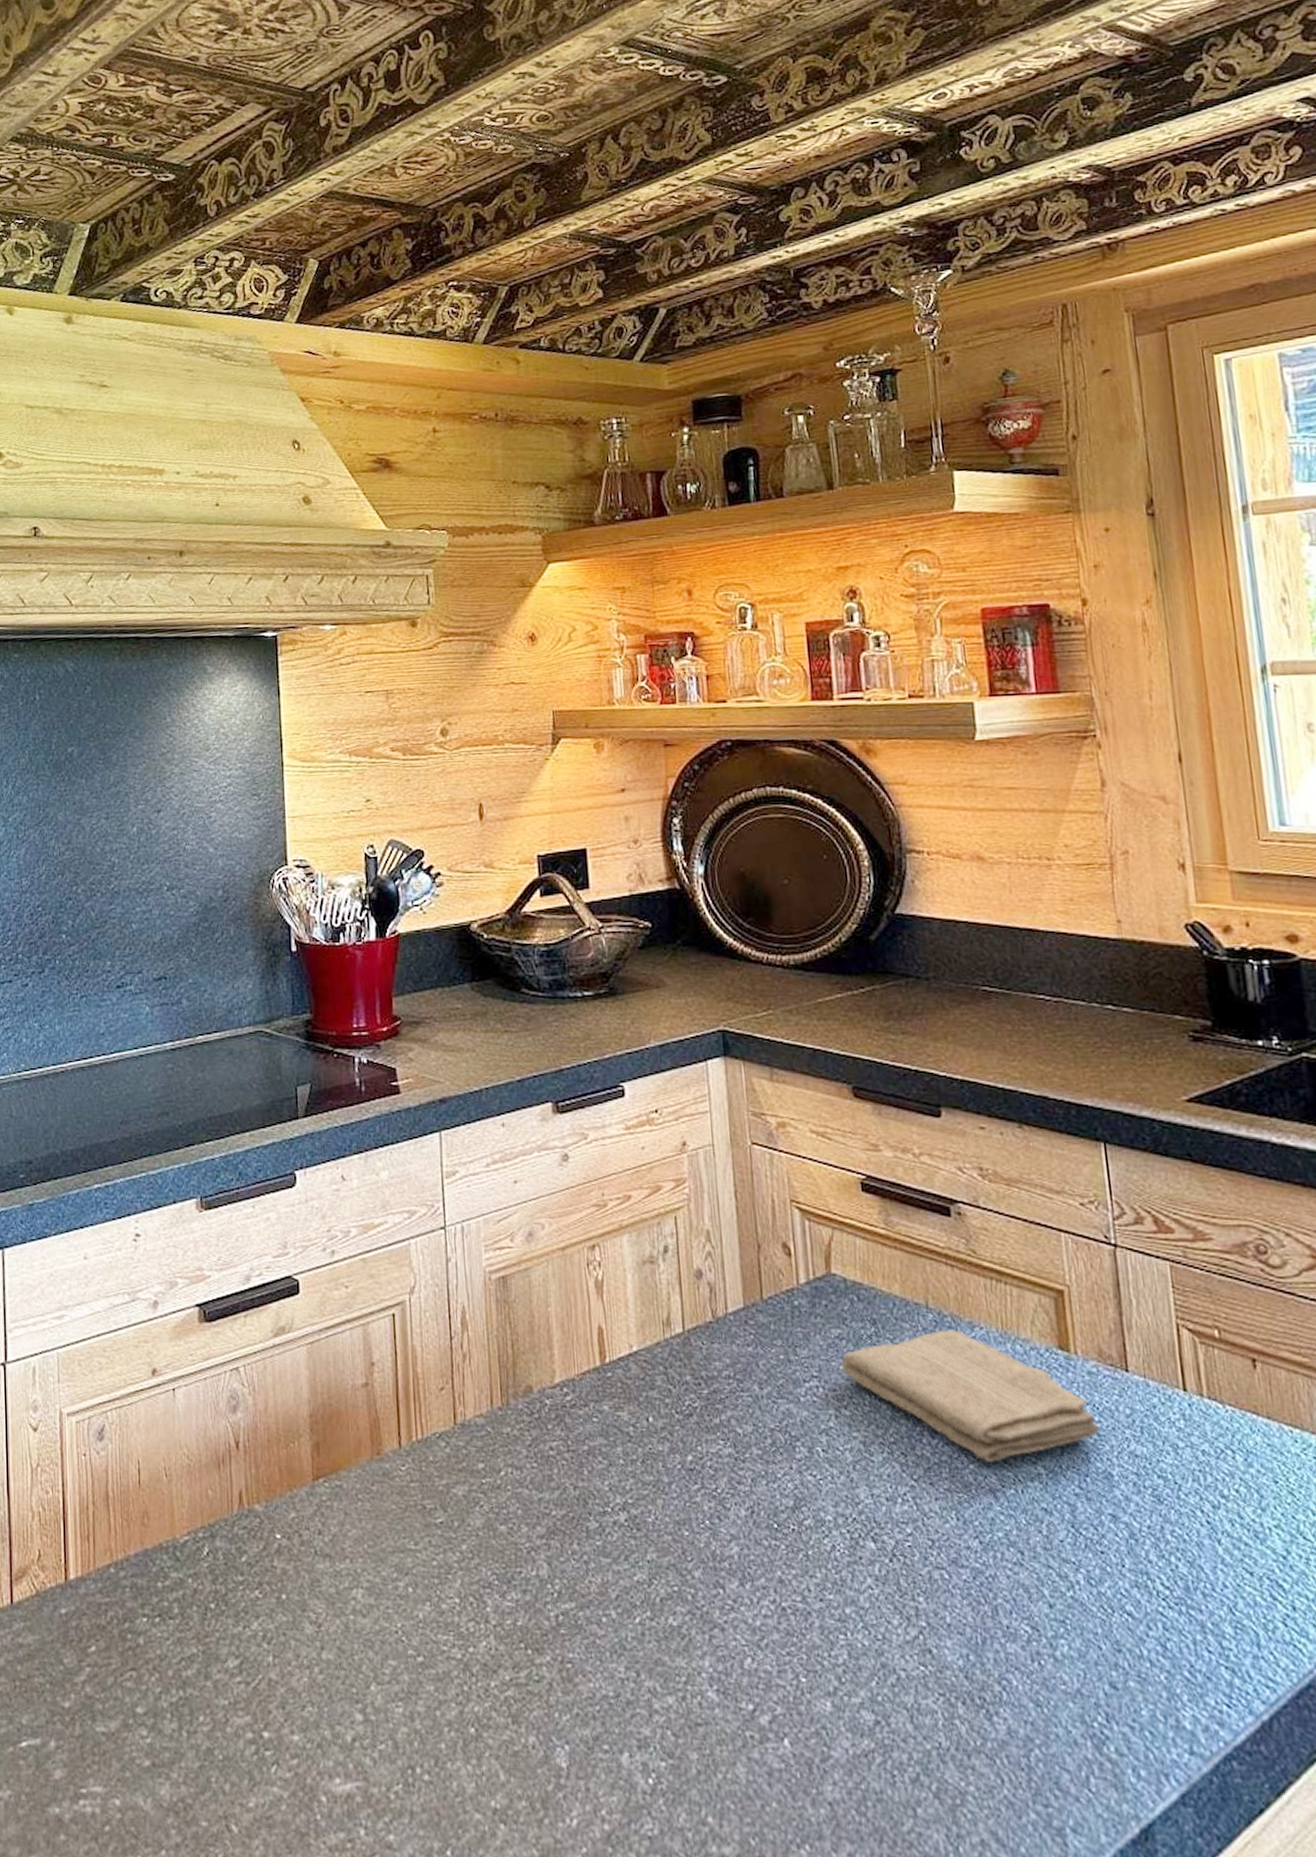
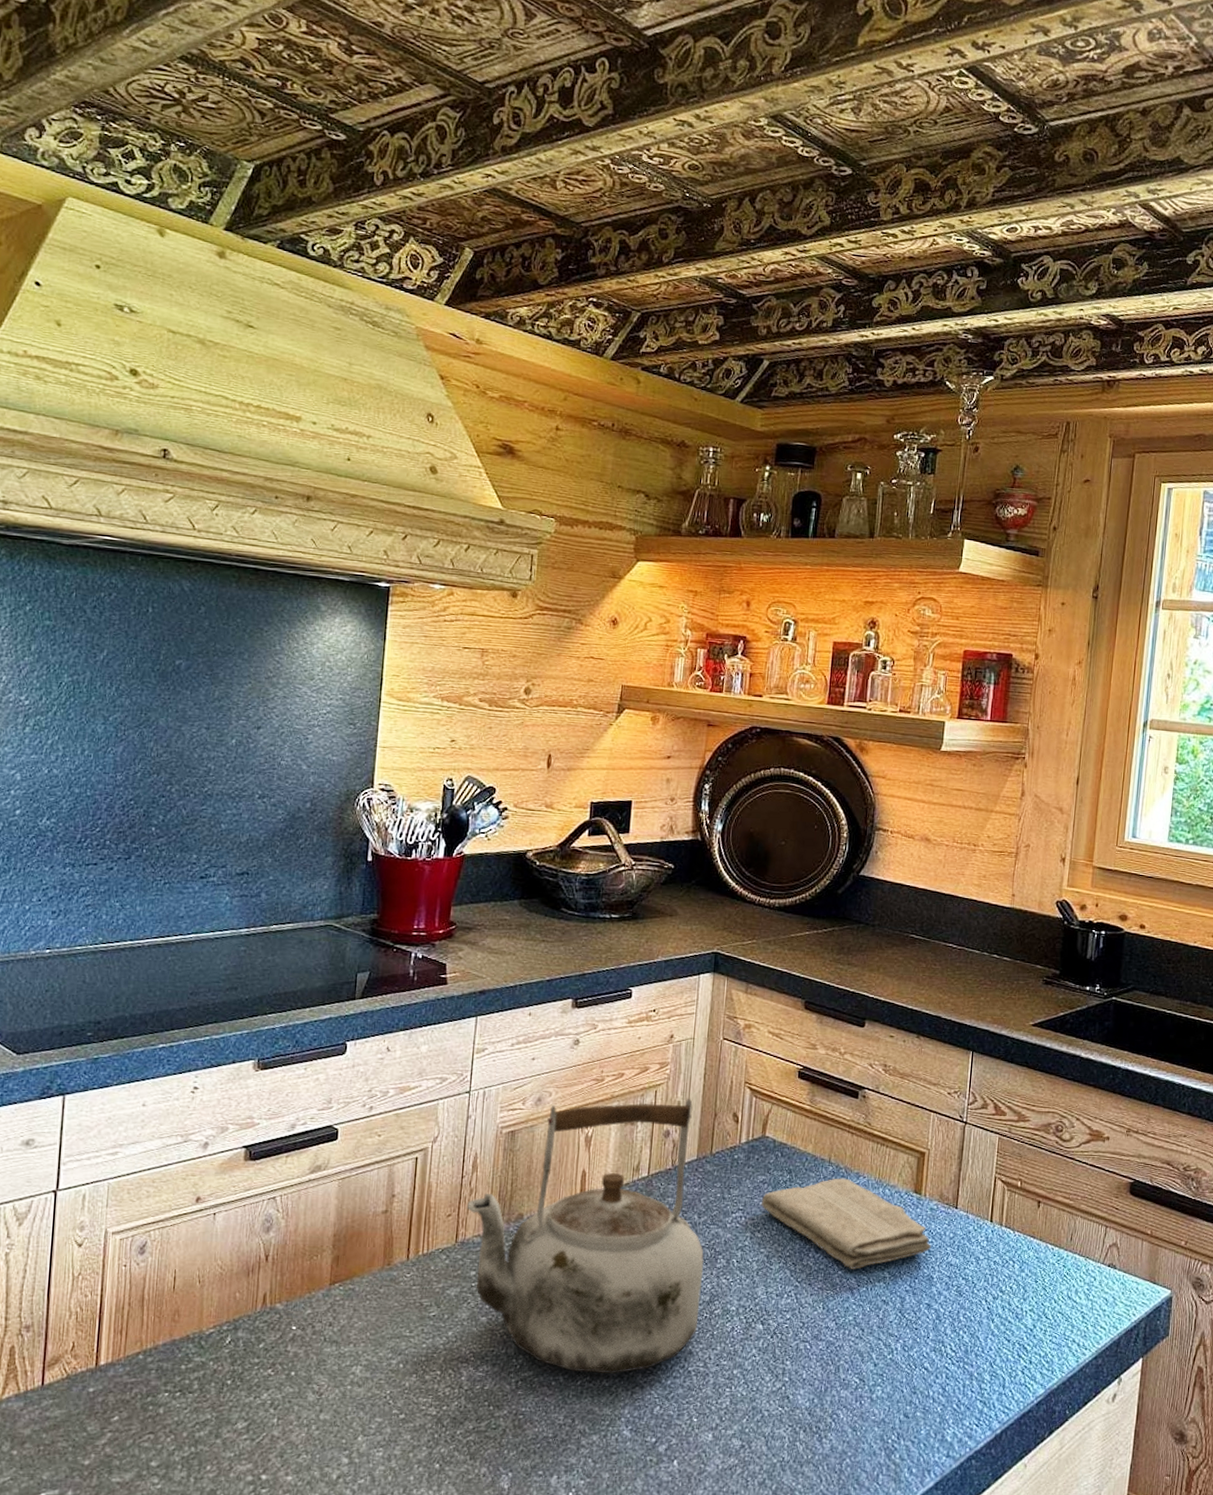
kettle: none [461,1225,784,1610] -> present [466,1098,704,1374]

